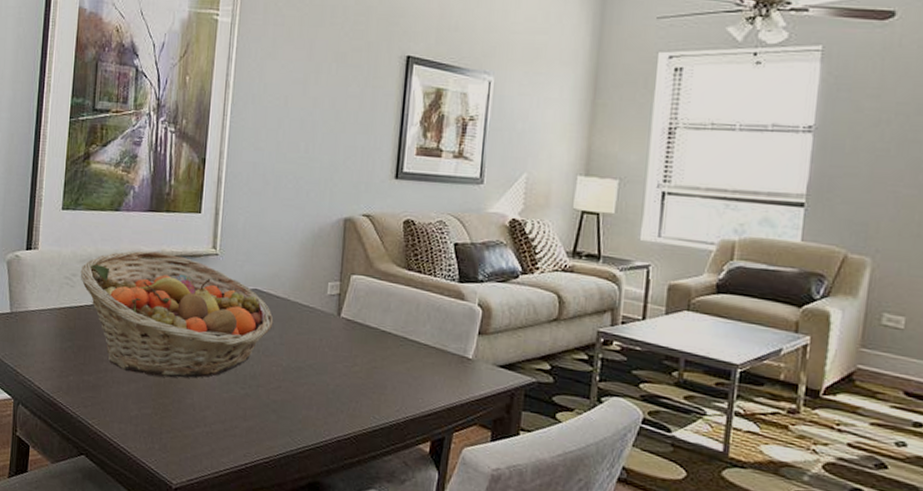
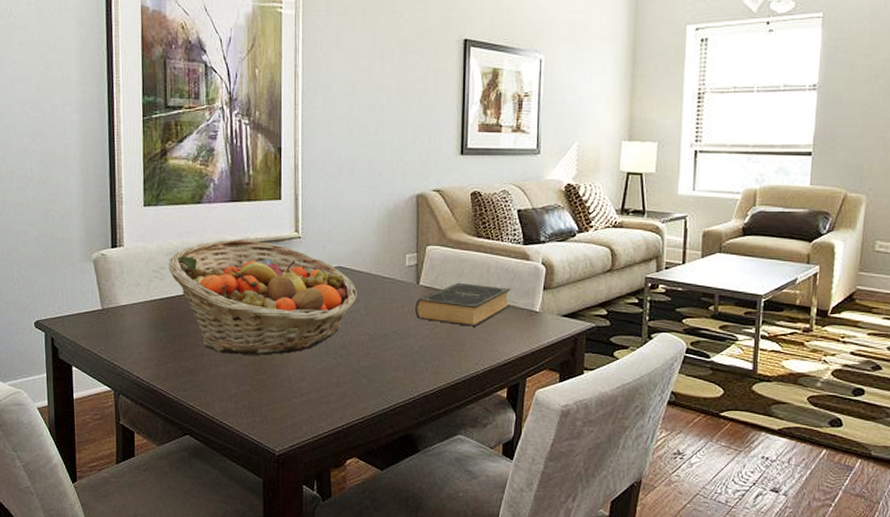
book: none [334,317,442,369] -> present [415,282,511,327]

